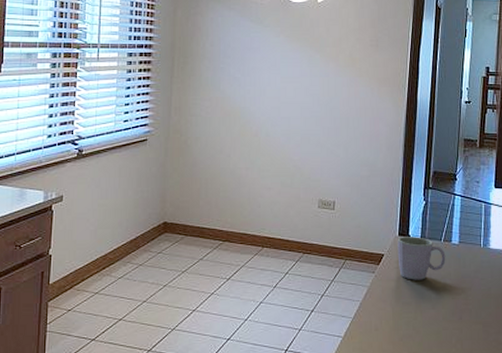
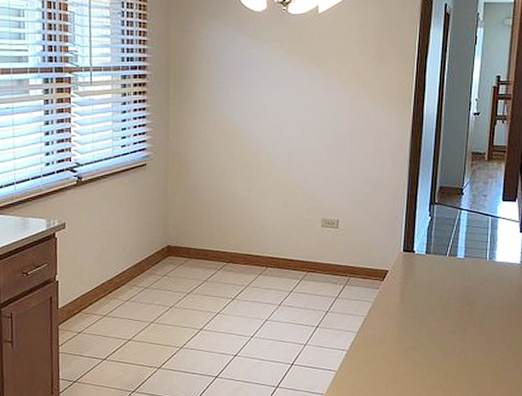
mug: present [397,237,446,280] -> none [402,252,451,295]

